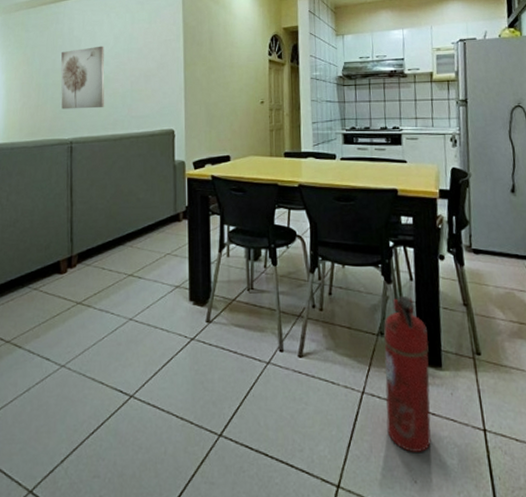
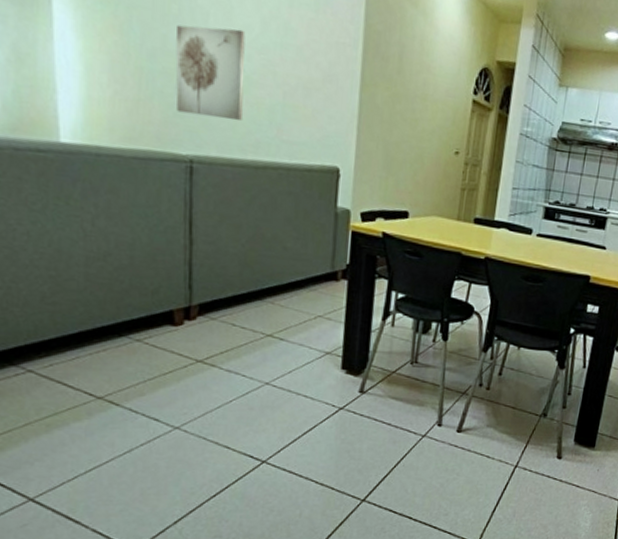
fire extinguisher: present [383,295,431,452] -> none [532,381,589,517]

